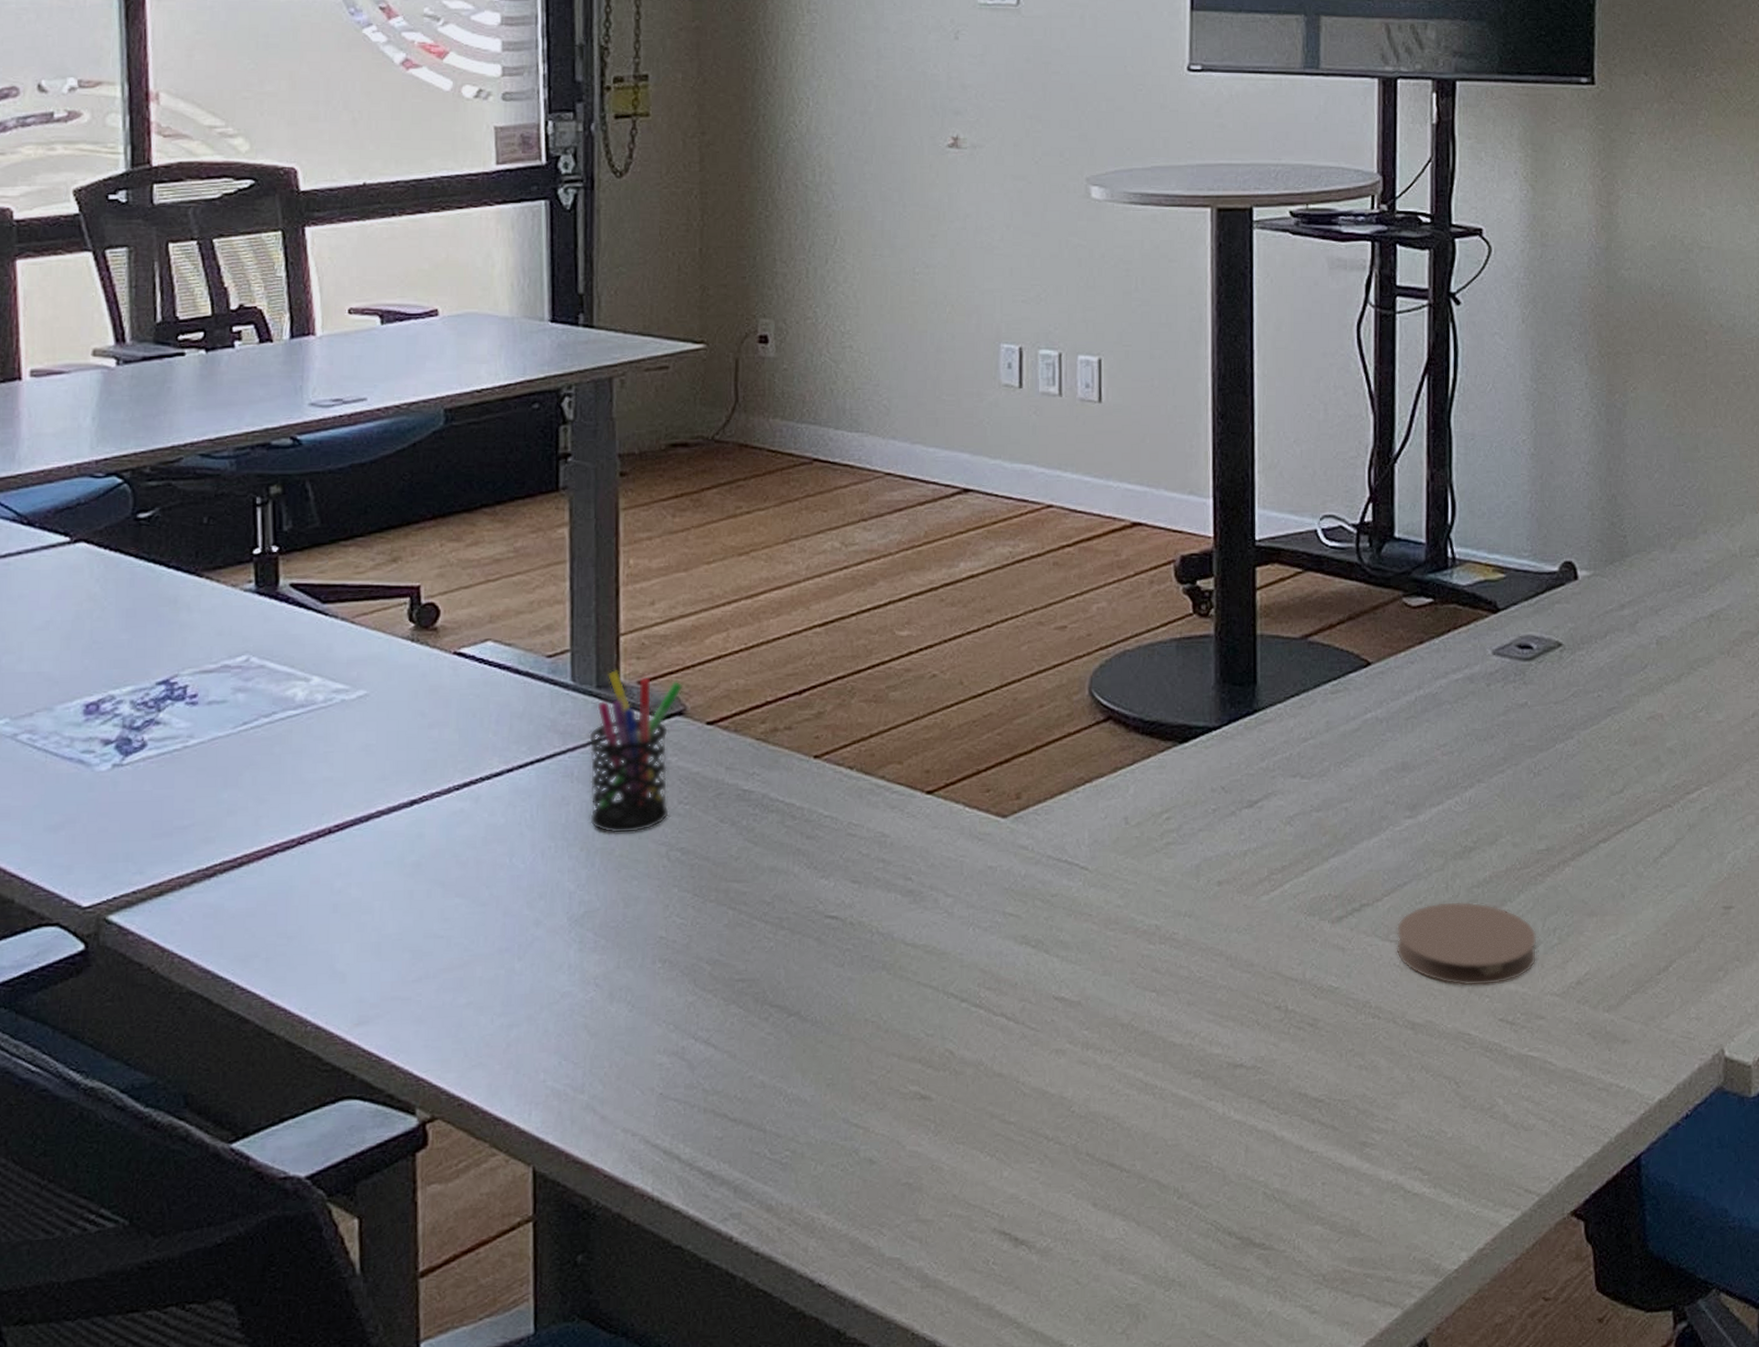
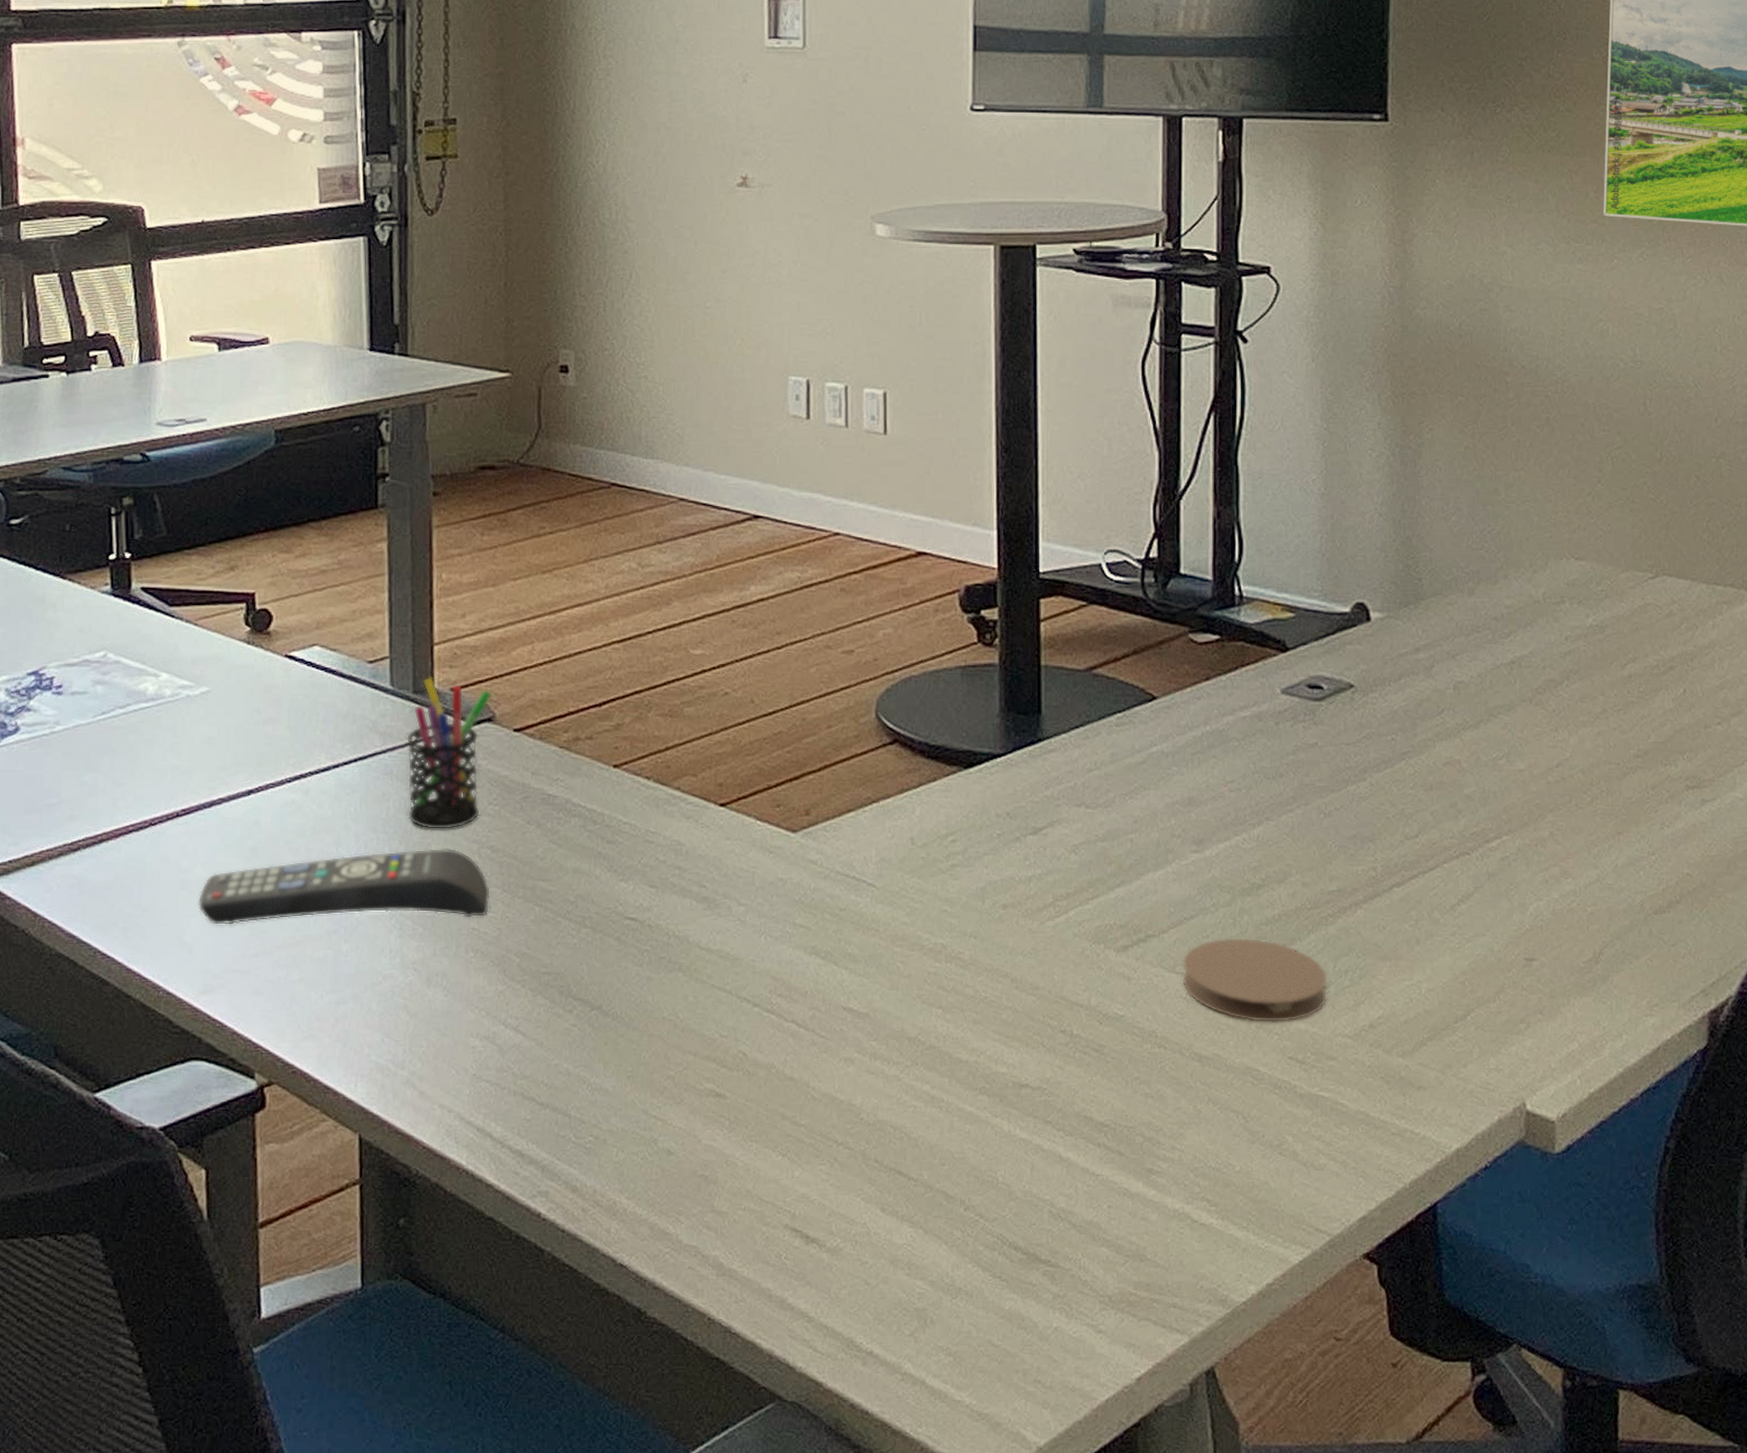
remote control: none [352,852,680,950] -> present [197,848,490,925]

